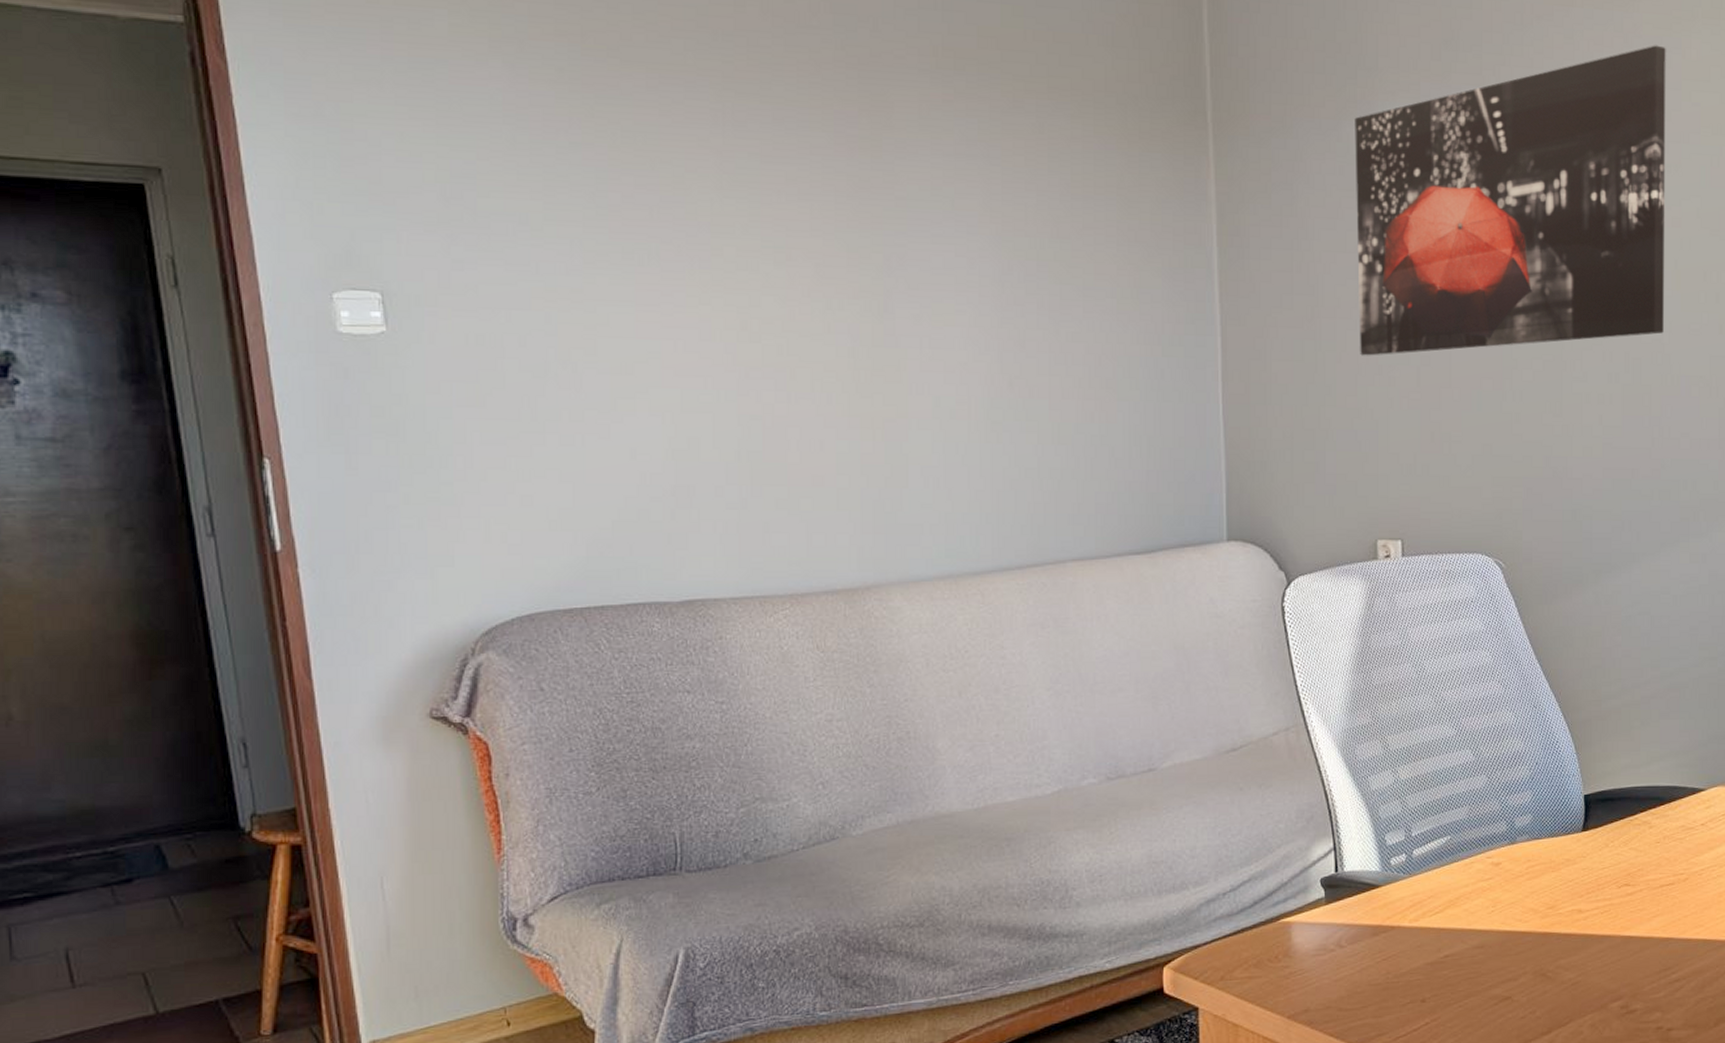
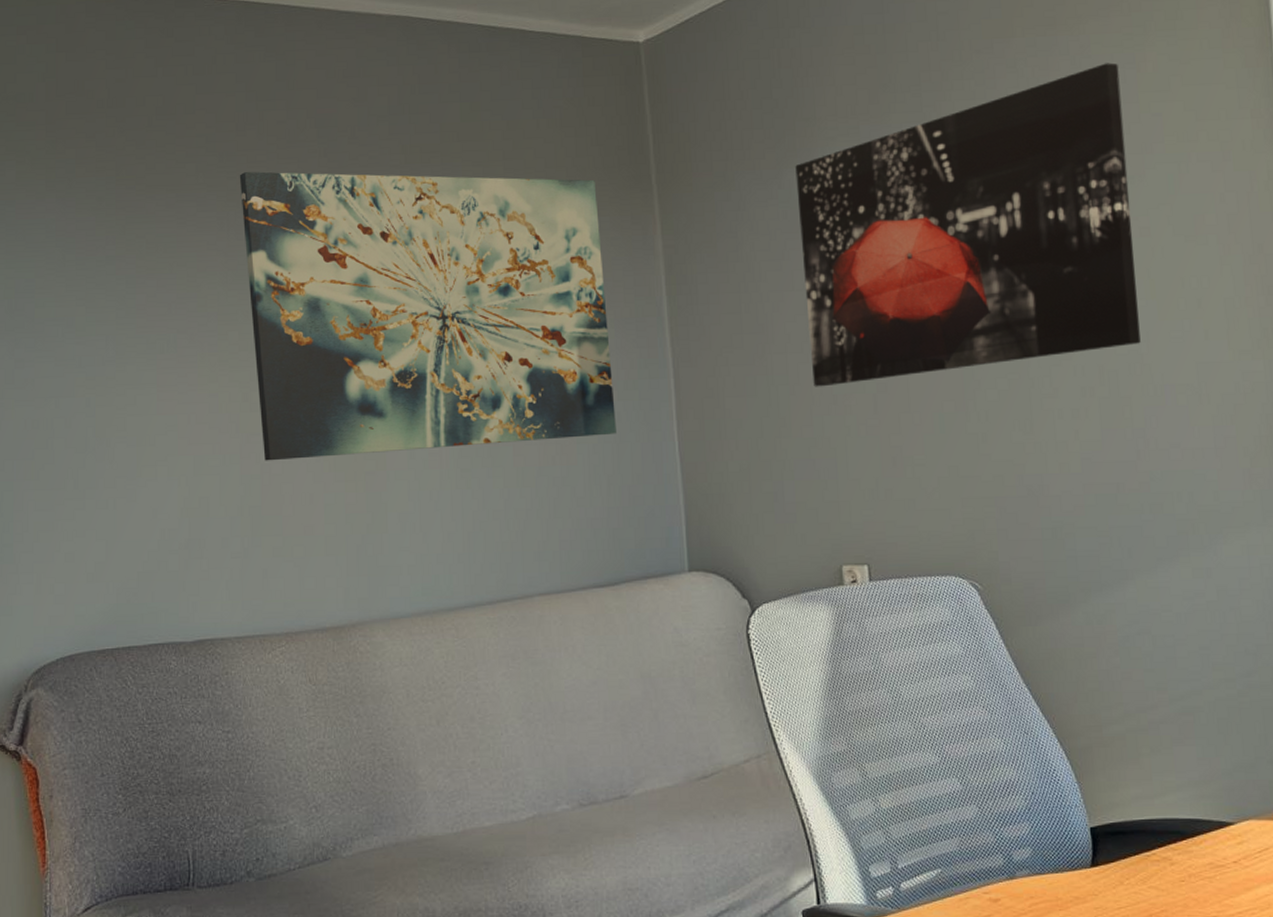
wall art: none [737,57,1159,401] -> present [239,171,616,461]

